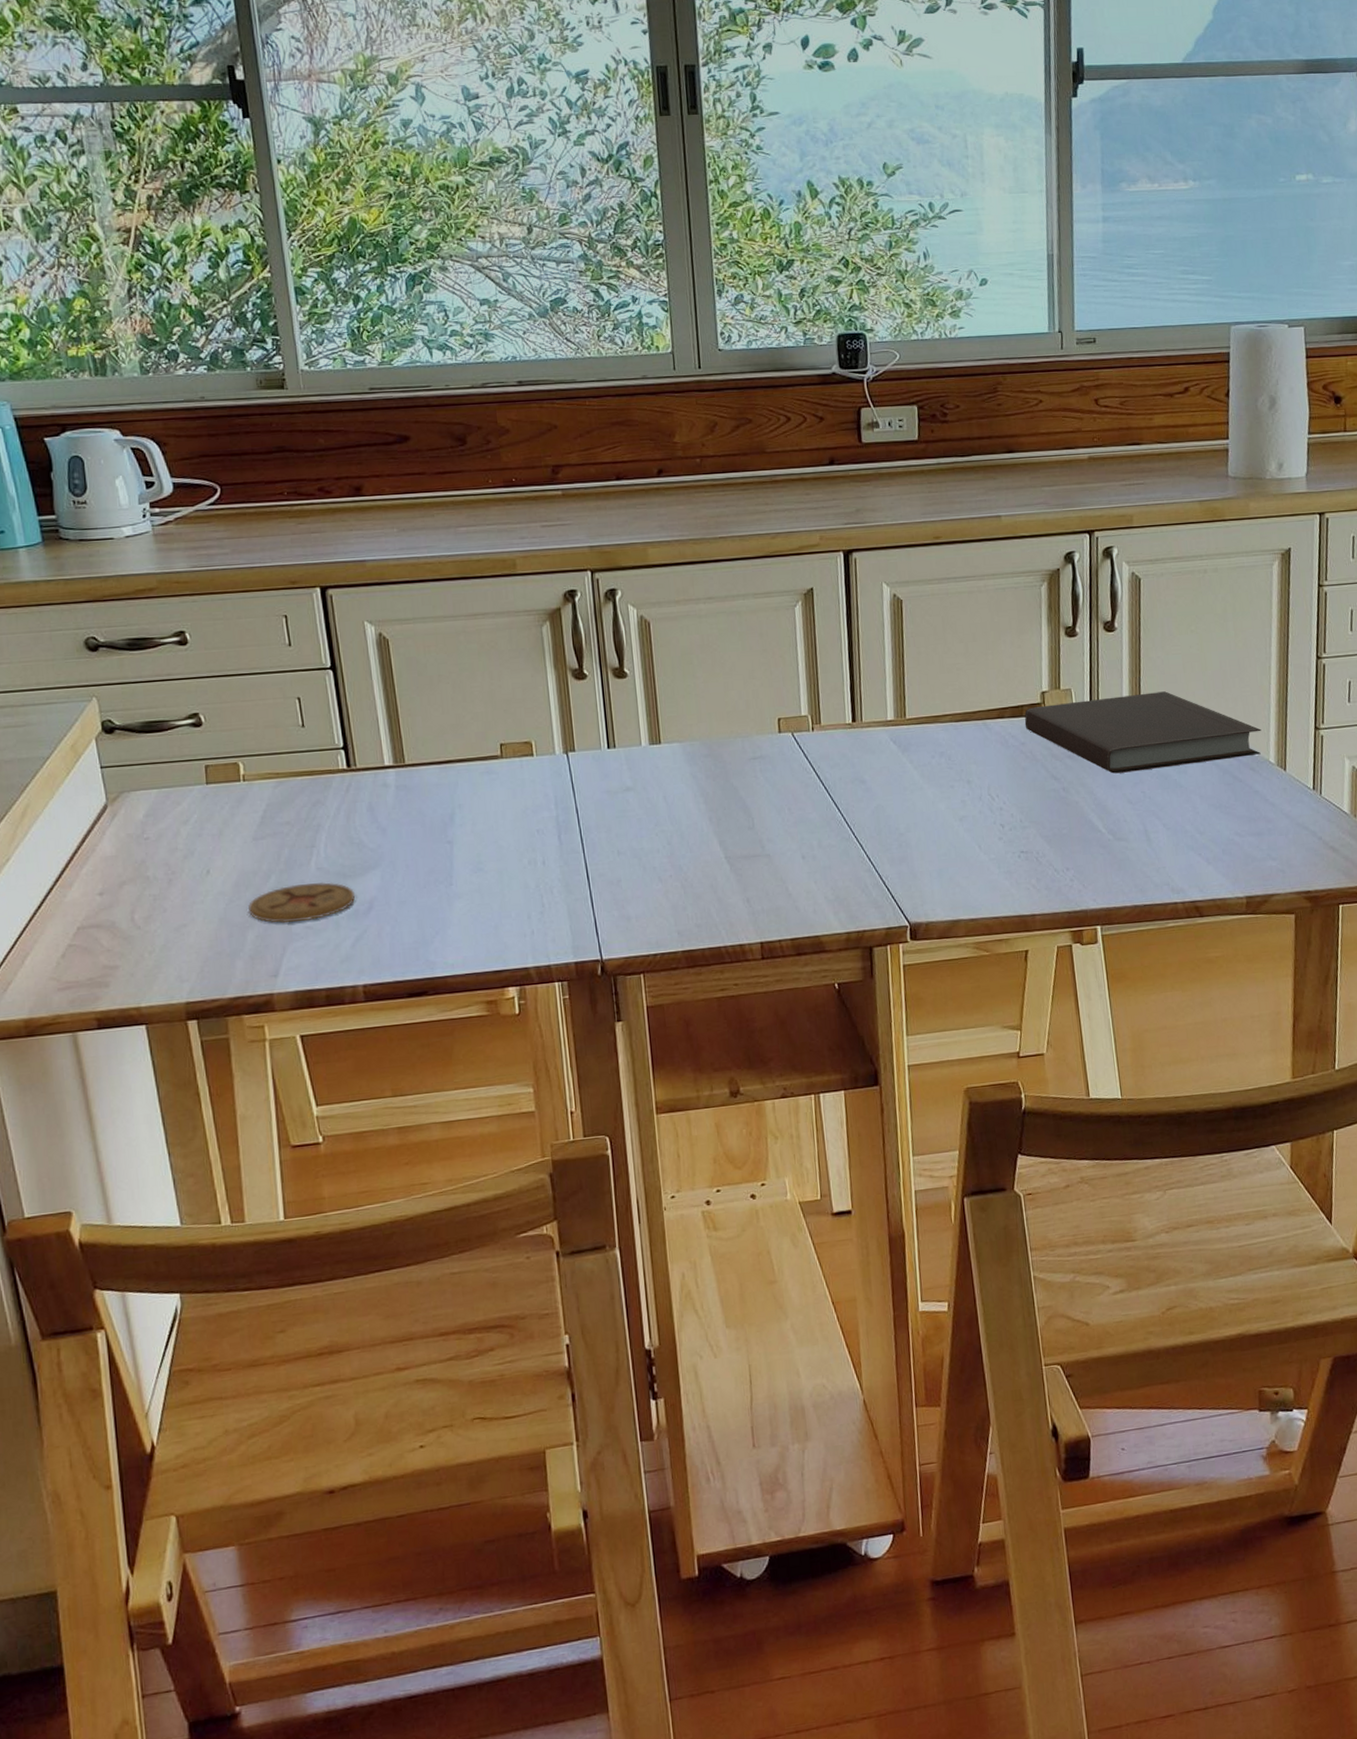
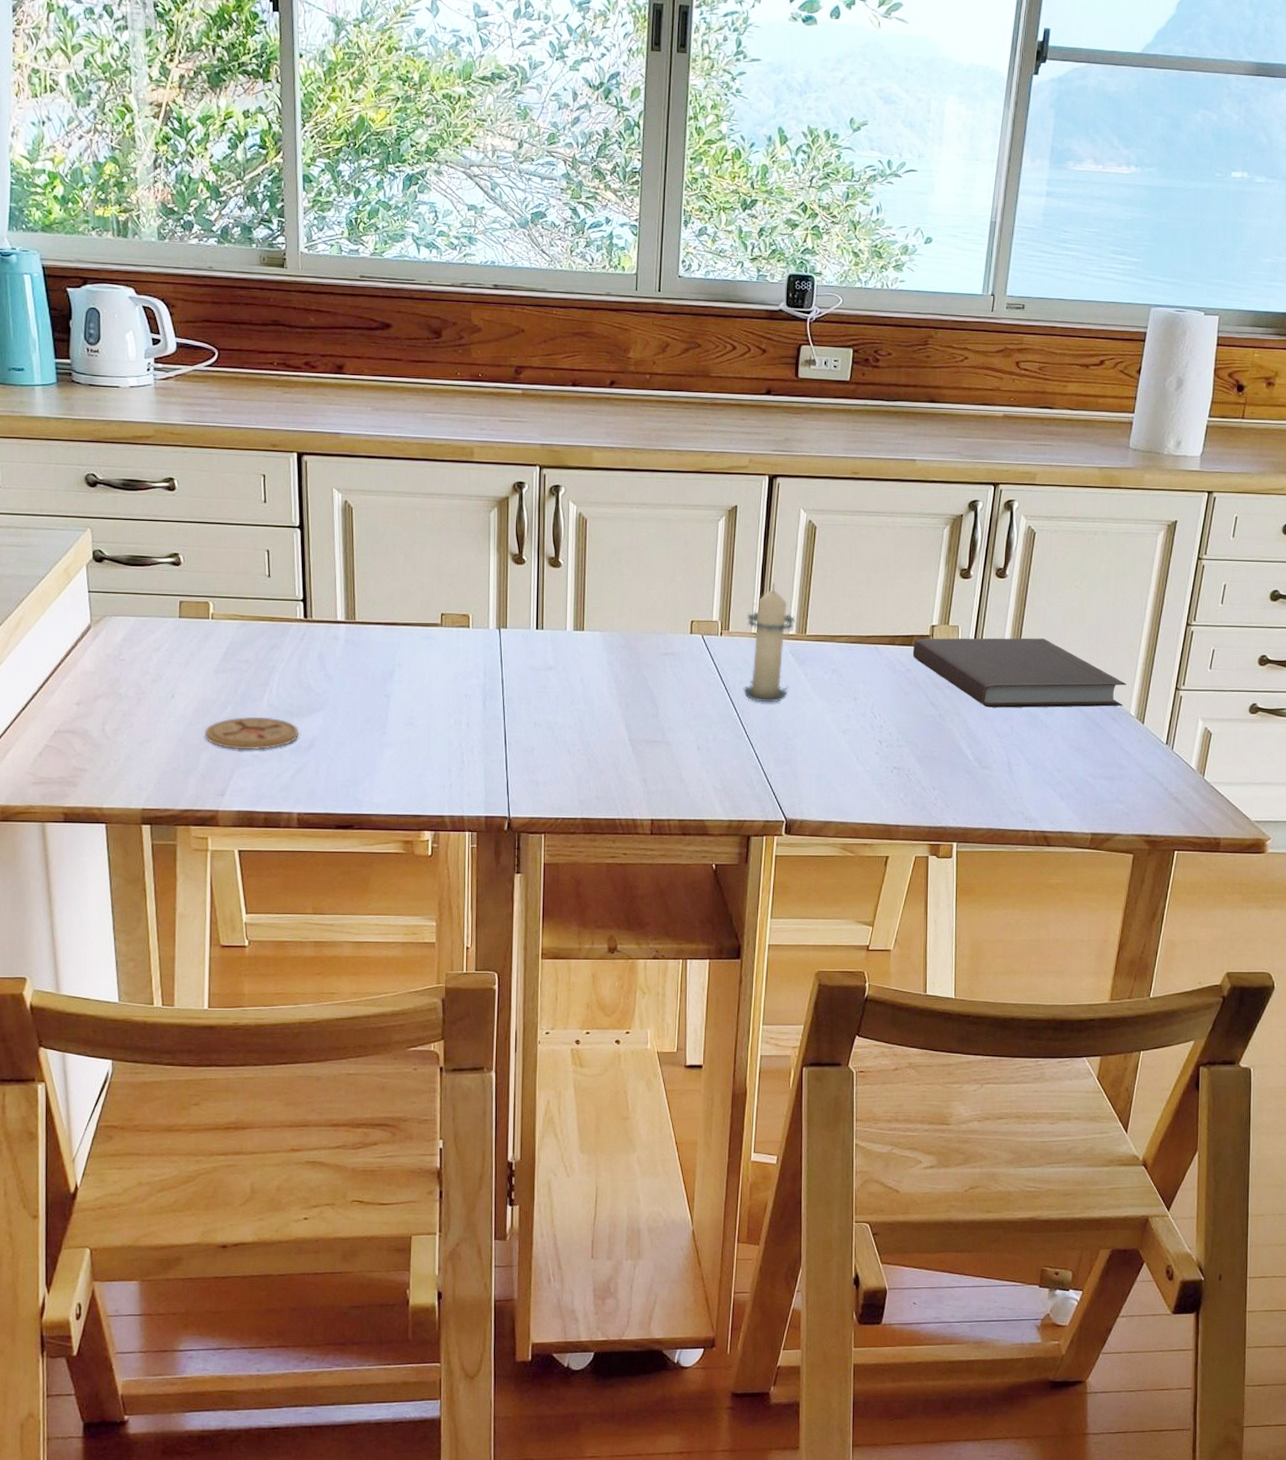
candle: none [838,666,895,799] -> present [742,582,796,703]

